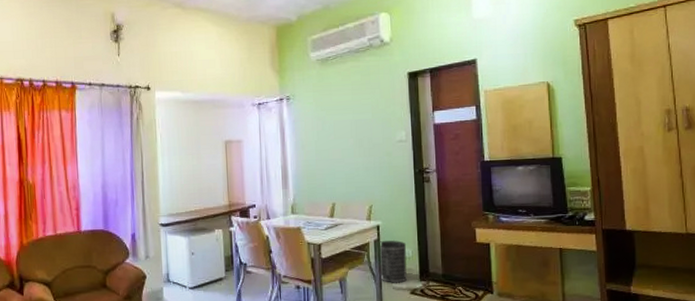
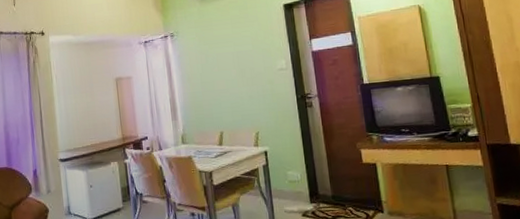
wastebasket: present [378,239,408,283] -> none [268,164,298,207]

